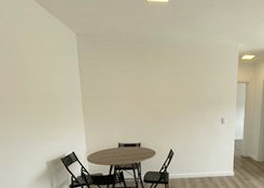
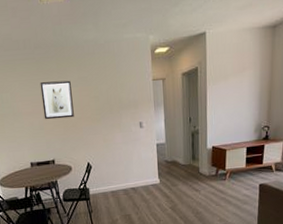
wall art: none [136,73,164,107] -> present [40,80,74,120]

